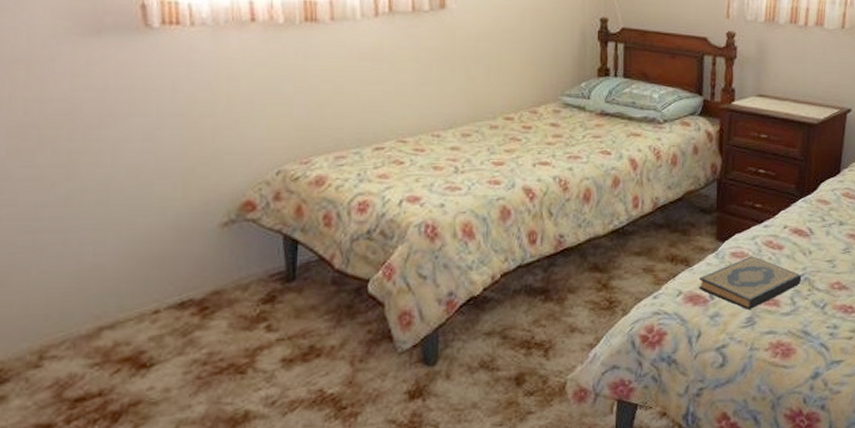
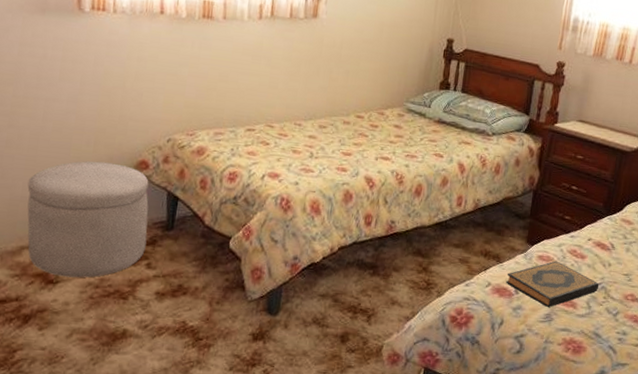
ottoman: none [100,209,263,357] -> present [27,161,149,278]

